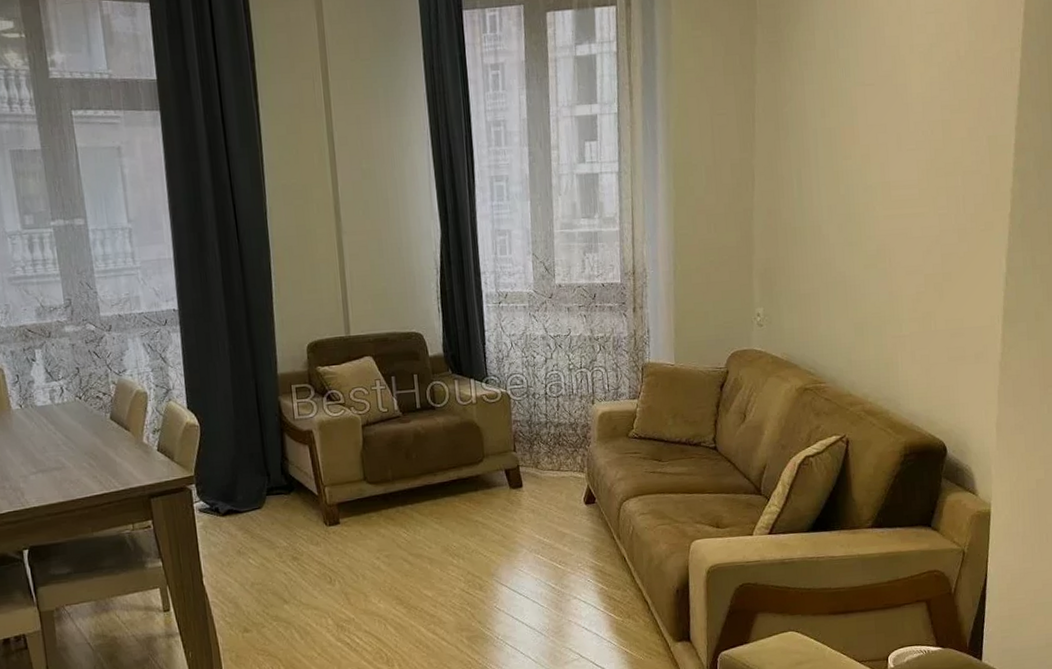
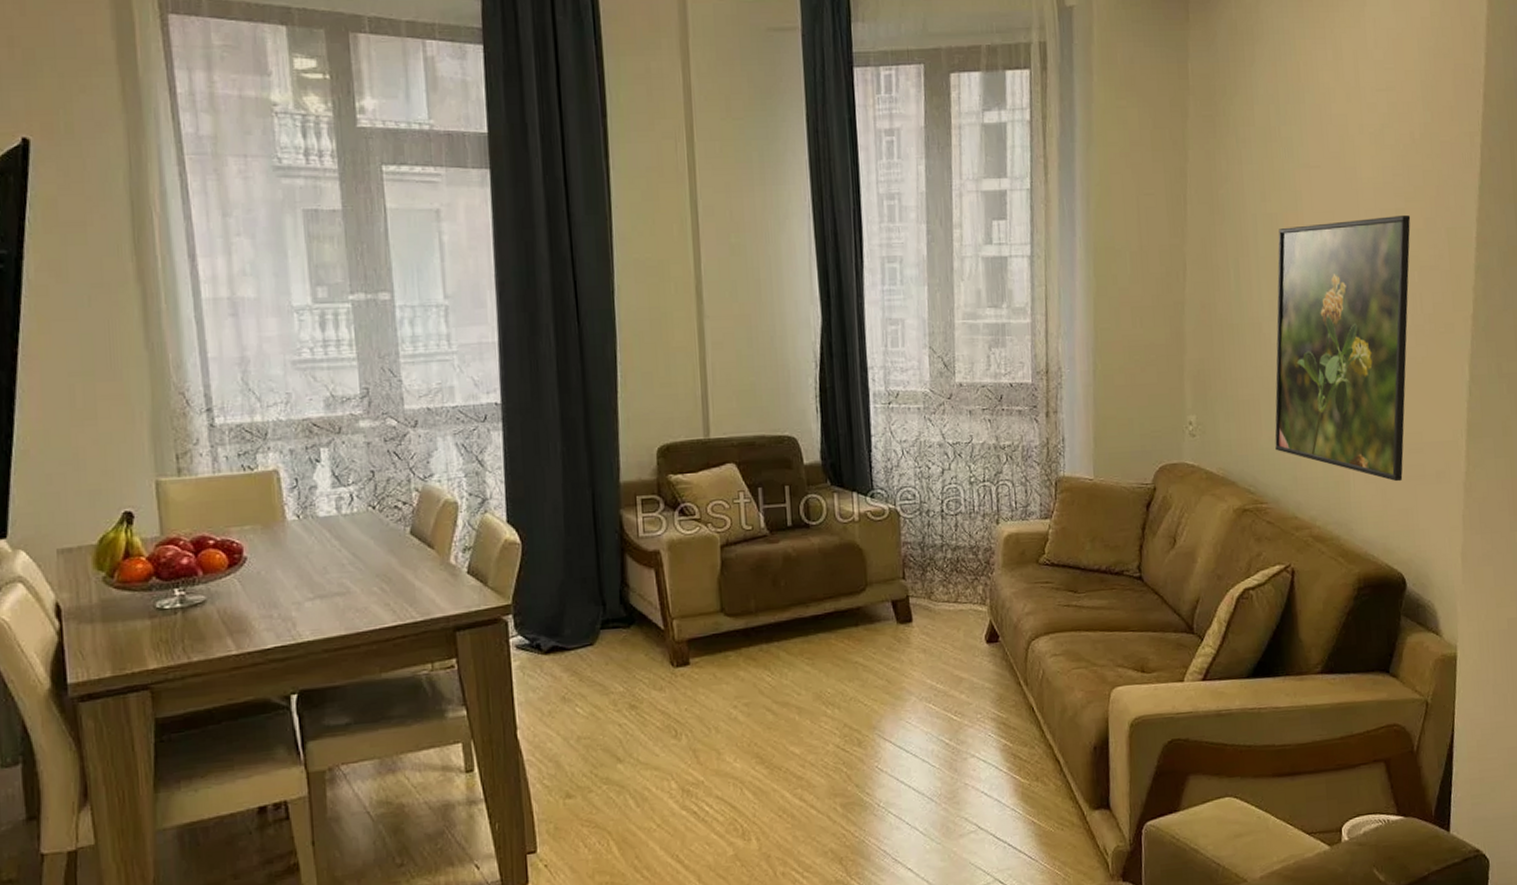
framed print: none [832,125,956,363] -> present [1275,214,1411,482]

